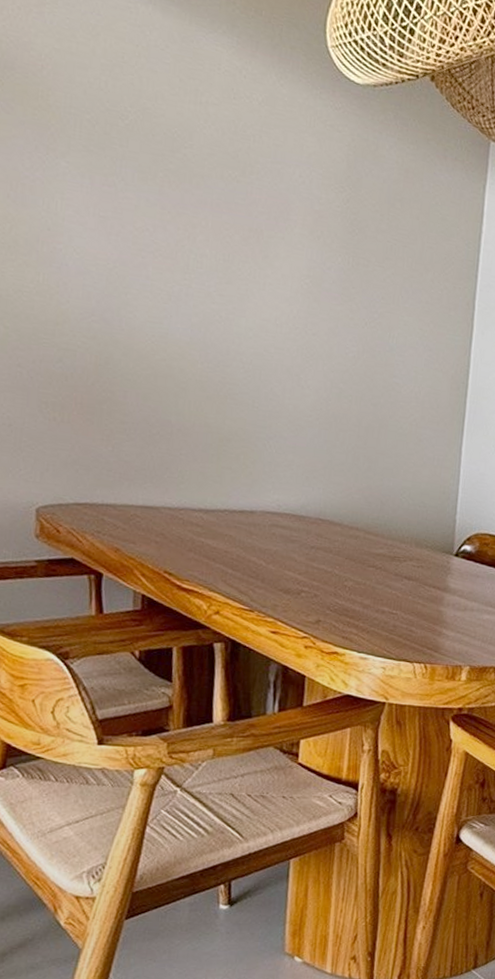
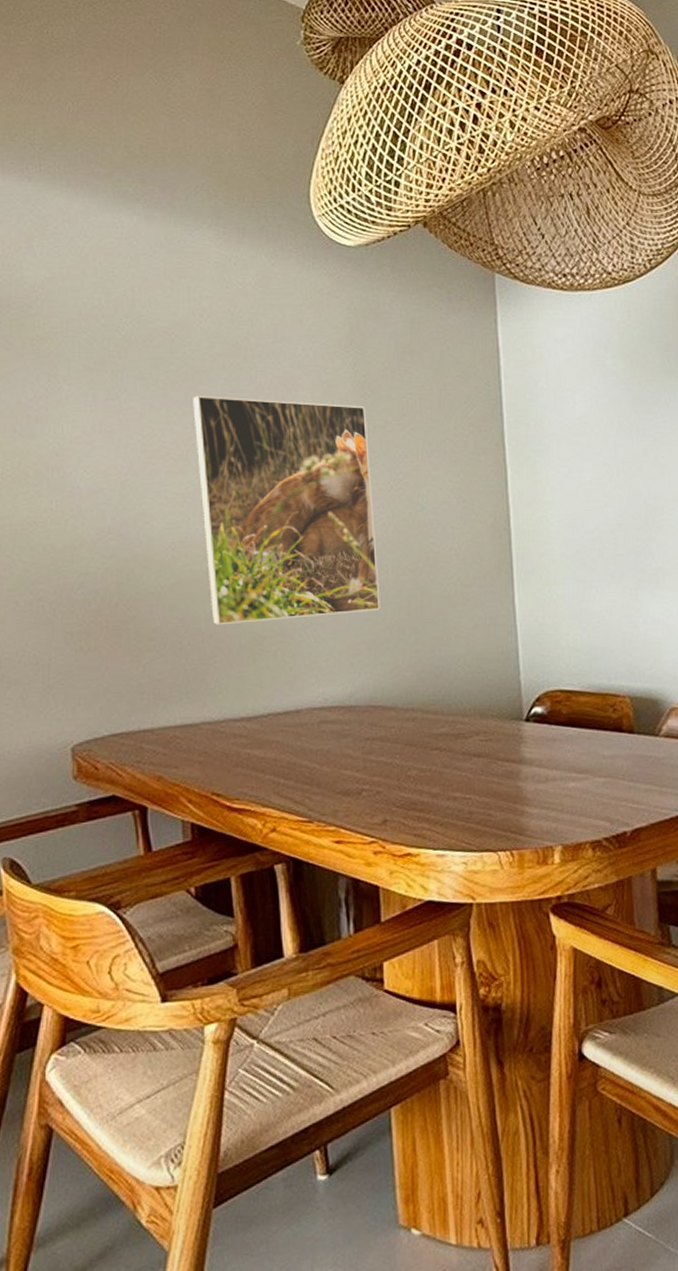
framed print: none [182,199,352,435] -> present [193,395,381,626]

